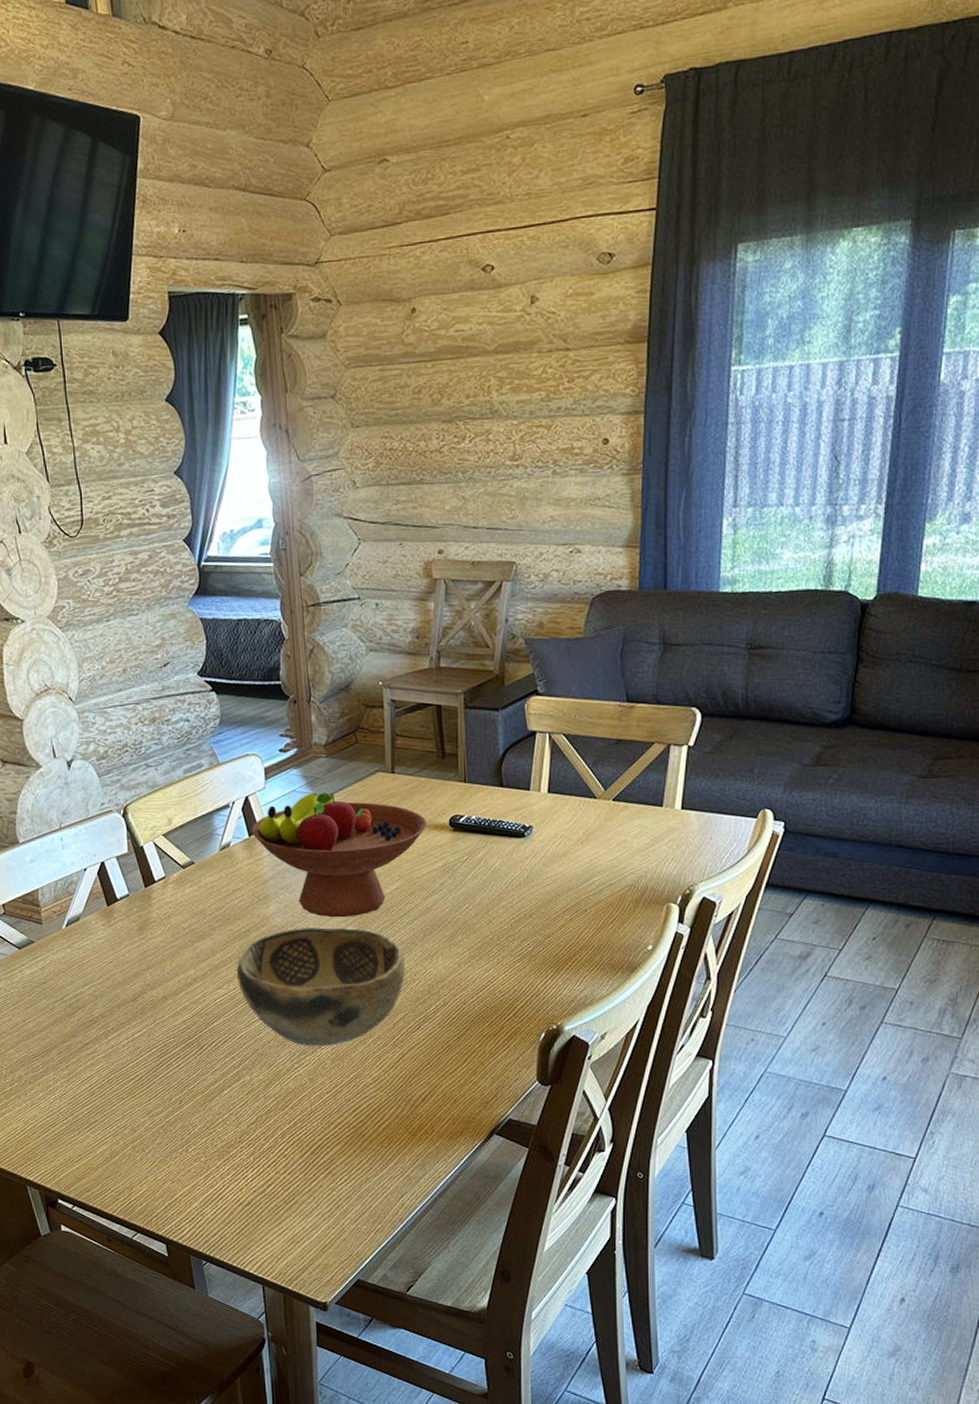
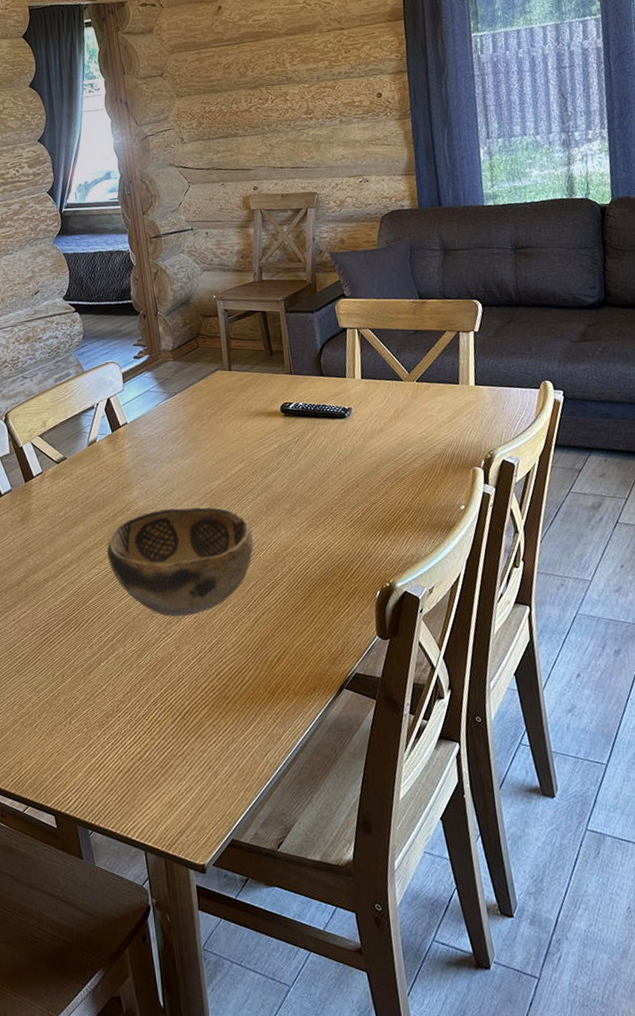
fruit bowl: present [252,792,428,918] -> none [114,390,263,499]

